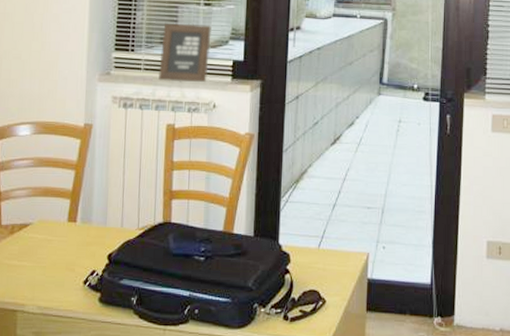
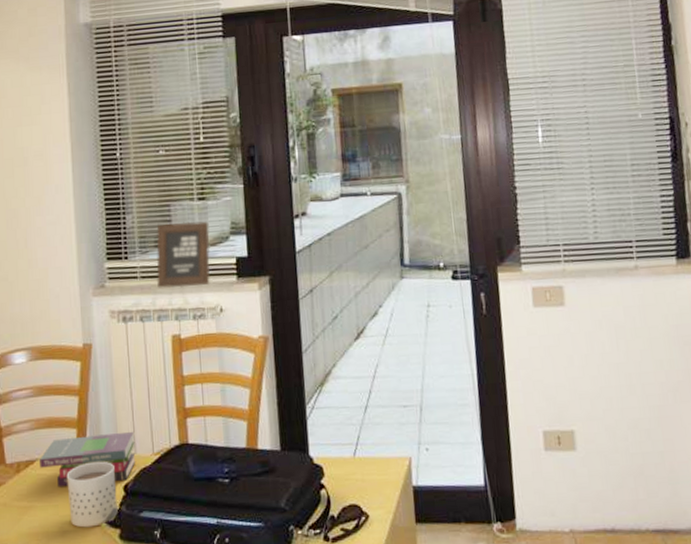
books: none [33,206,123,251] -> present [40,431,136,488]
mug: none [55,230,102,289] -> present [66,461,118,528]

